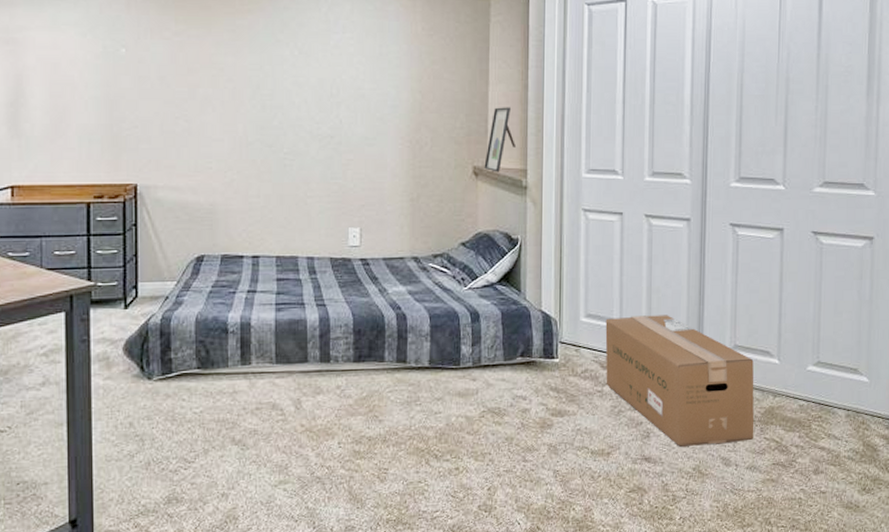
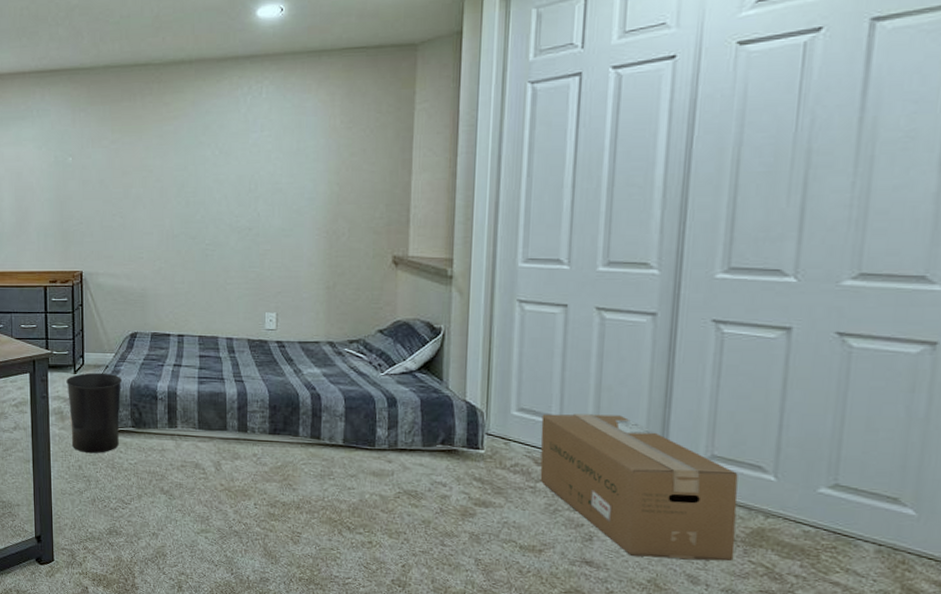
waste bin: none [114,305,186,405] -> present [66,372,123,453]
picture frame: present [484,107,517,173] -> none [405,196,442,262]

